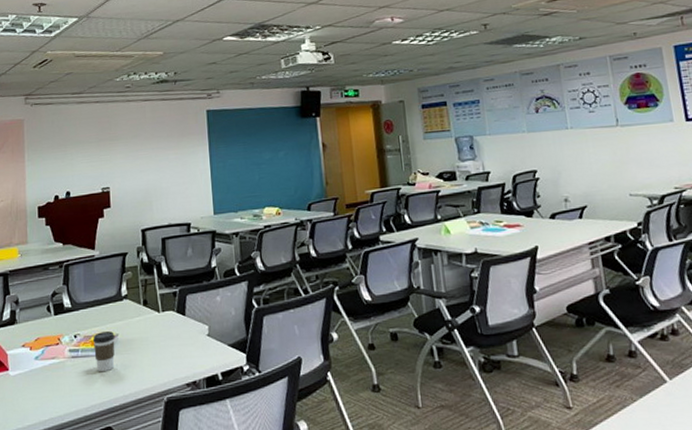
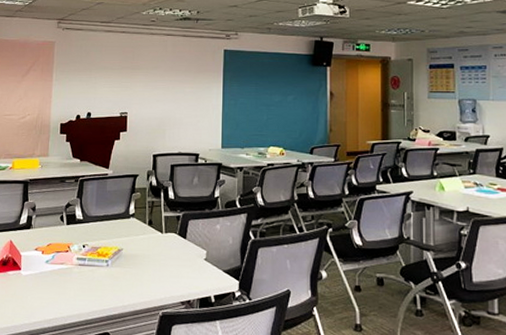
coffee cup: present [92,330,115,372] -> none [99,244,120,282]

